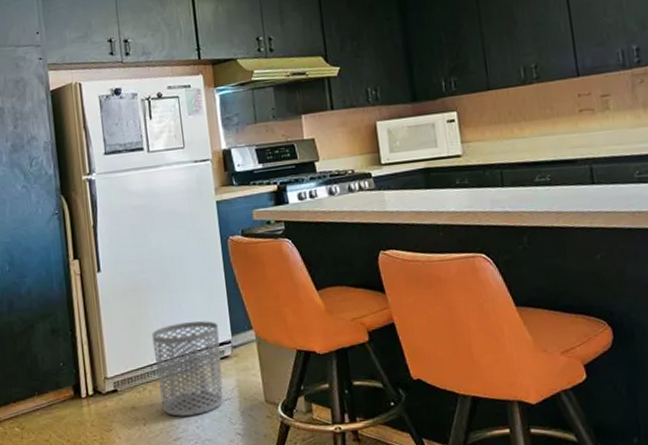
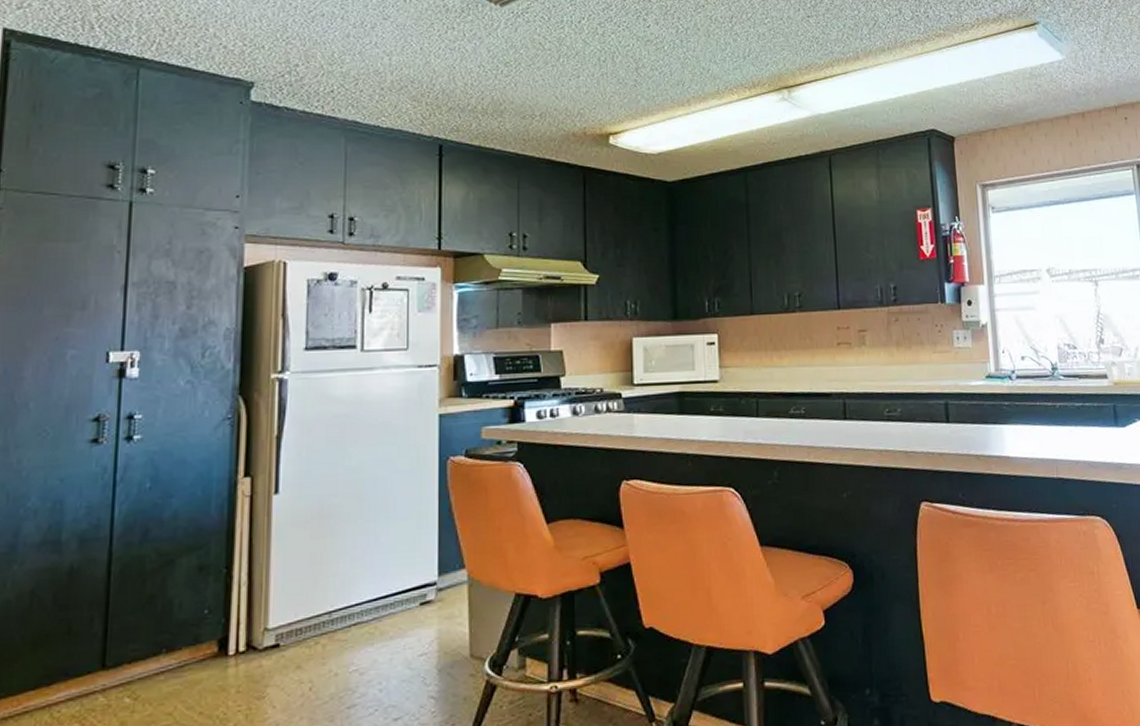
waste bin: present [152,321,223,417] -> none [335,557,423,678]

